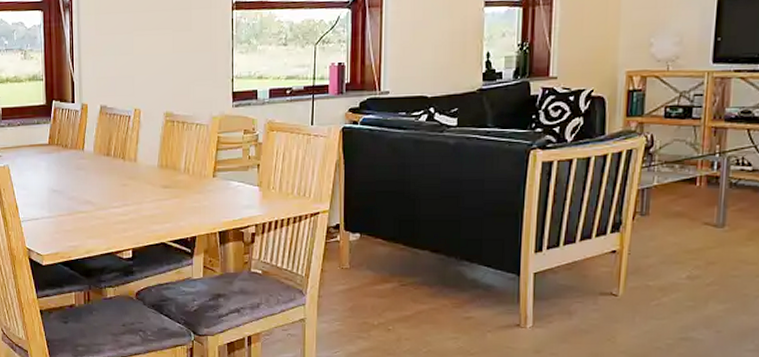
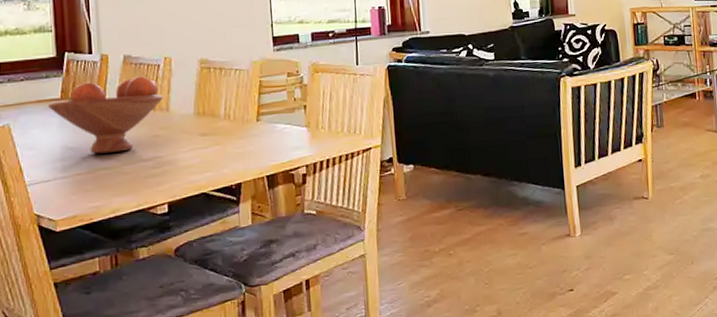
fruit bowl: none [39,126,132,198] -> present [48,76,163,154]

